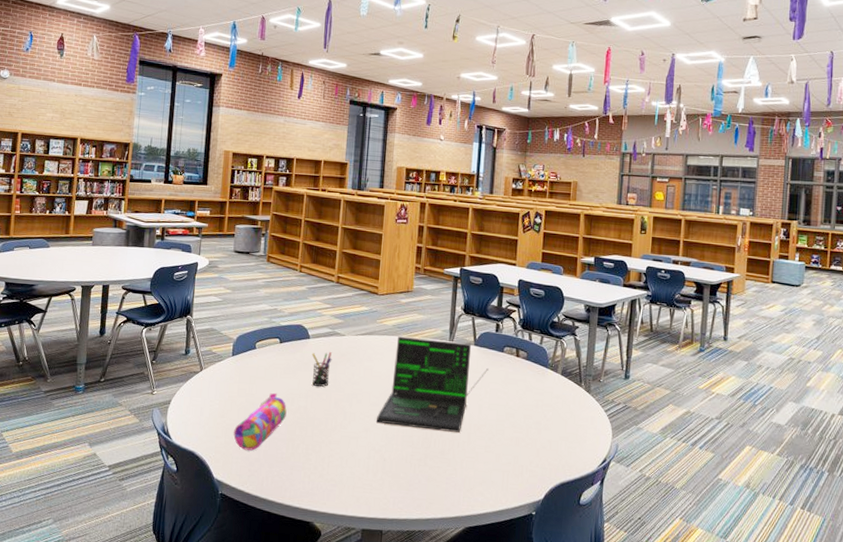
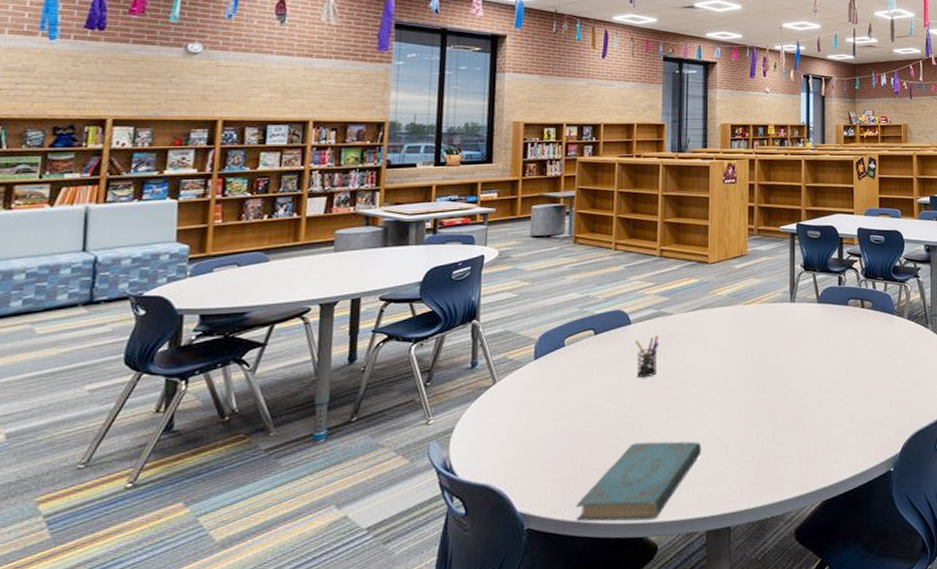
pencil case: present [233,392,287,451] -> none [541,393,607,469]
book: none [258,441,363,509] -> present [576,441,702,522]
laptop: present [377,337,489,433] -> none [716,302,834,406]

